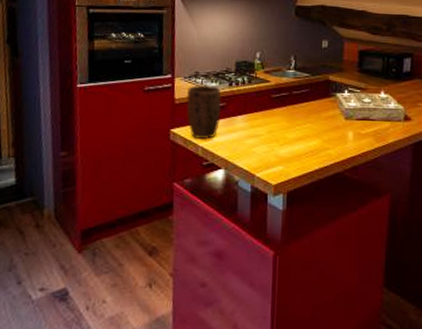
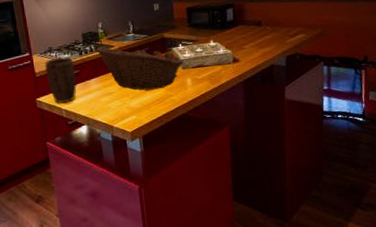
fruit basket: none [248,80,348,139] -> present [95,45,184,91]

